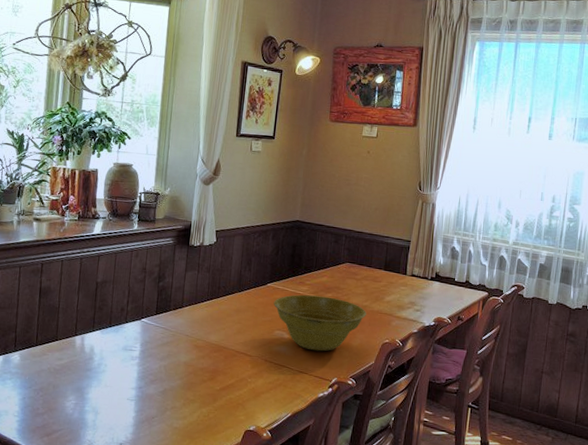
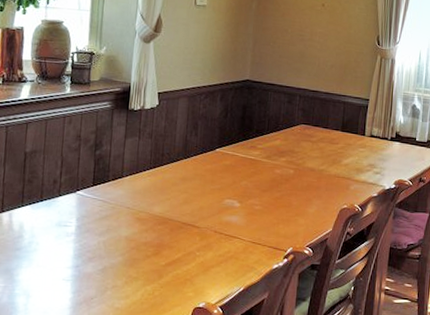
planter bowl: present [274,294,366,352] -> none [223,159,323,220]

